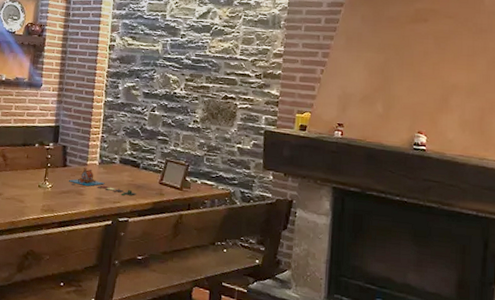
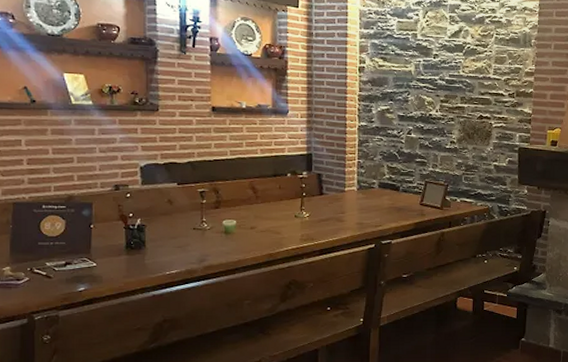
board game: present [69,167,137,195] -> none [327,194,398,219]

